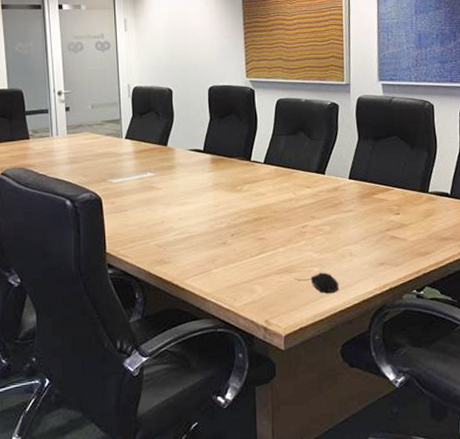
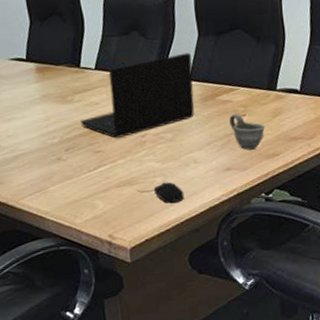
laptop: none [247,153,352,227] -> present [80,52,195,138]
cup: none [383,211,418,247] -> present [228,113,266,150]

